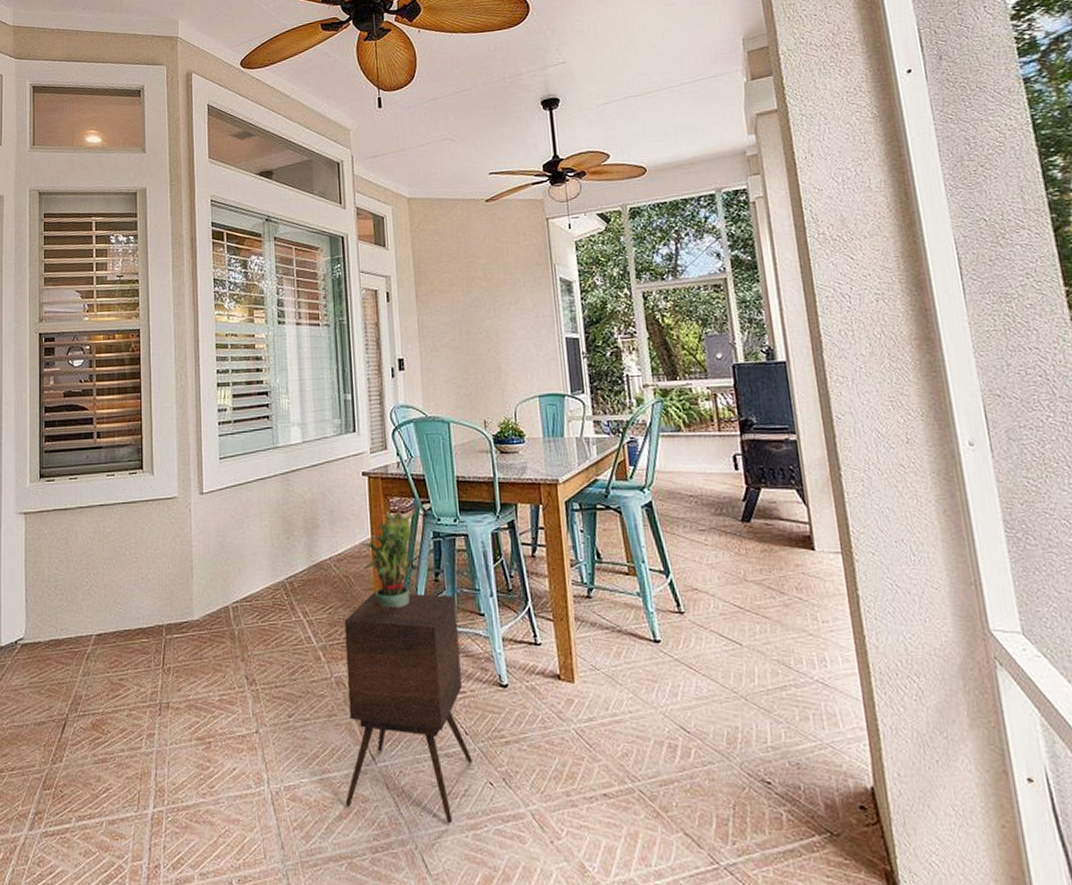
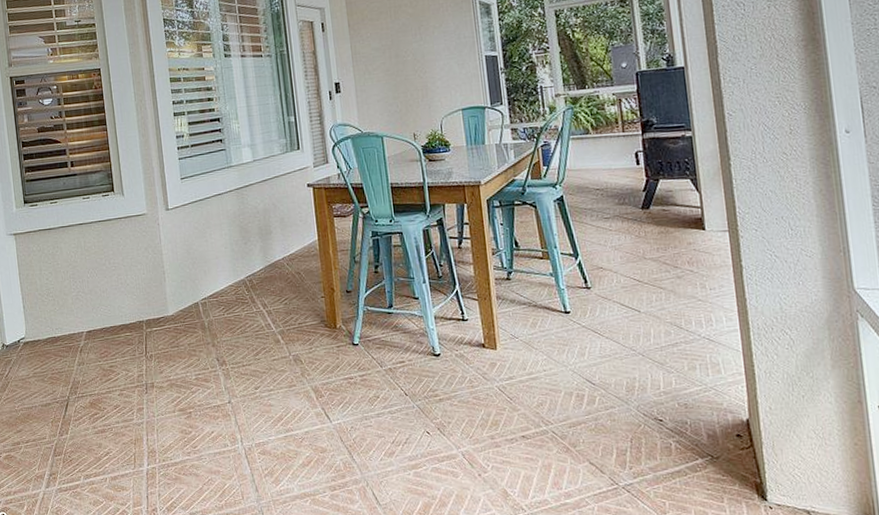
side table: present [344,591,474,824] -> none [298,283,413,465]
potted plant: present [360,508,415,608] -> none [308,212,356,297]

